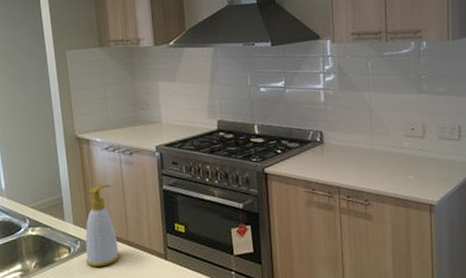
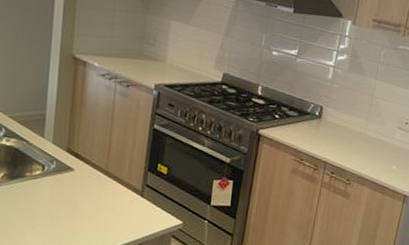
soap bottle: present [85,184,120,267] -> none [59,109,101,191]

